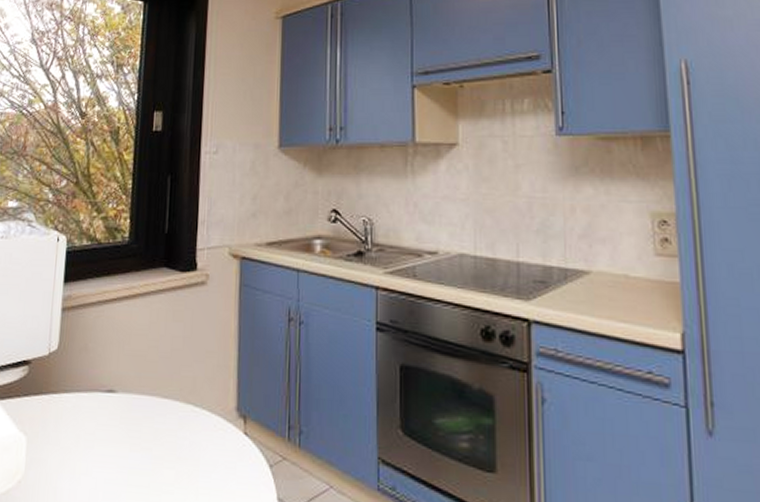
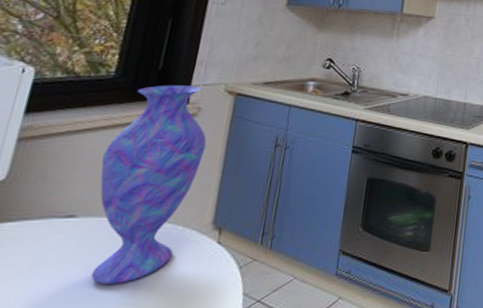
vase: none [129,249,219,469] -> present [91,85,207,284]

